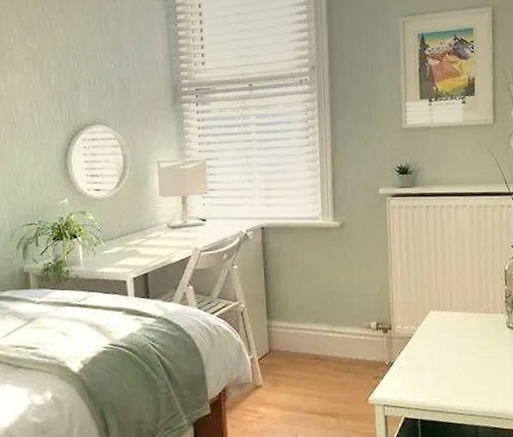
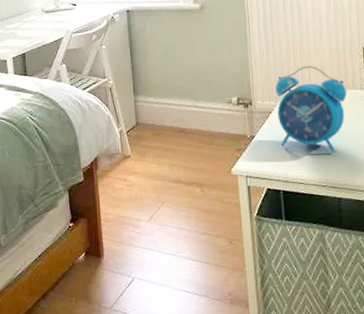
alarm clock: none [416,289,487,379] -> present [275,66,347,152]

